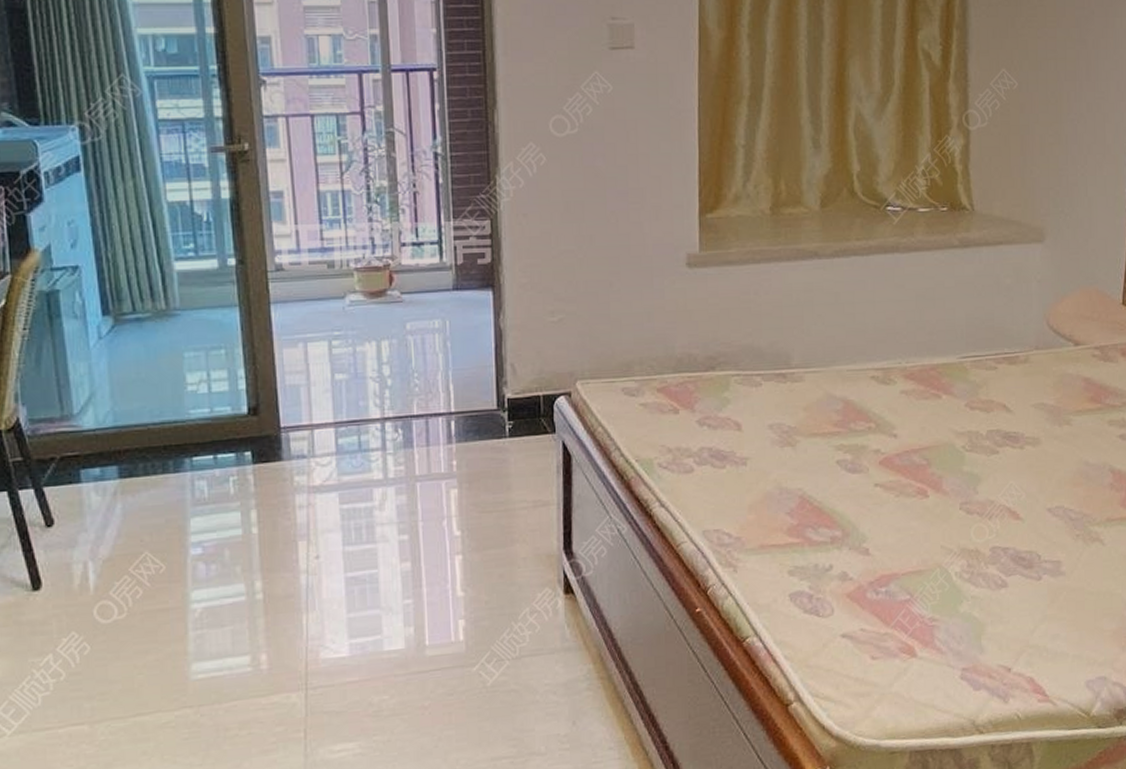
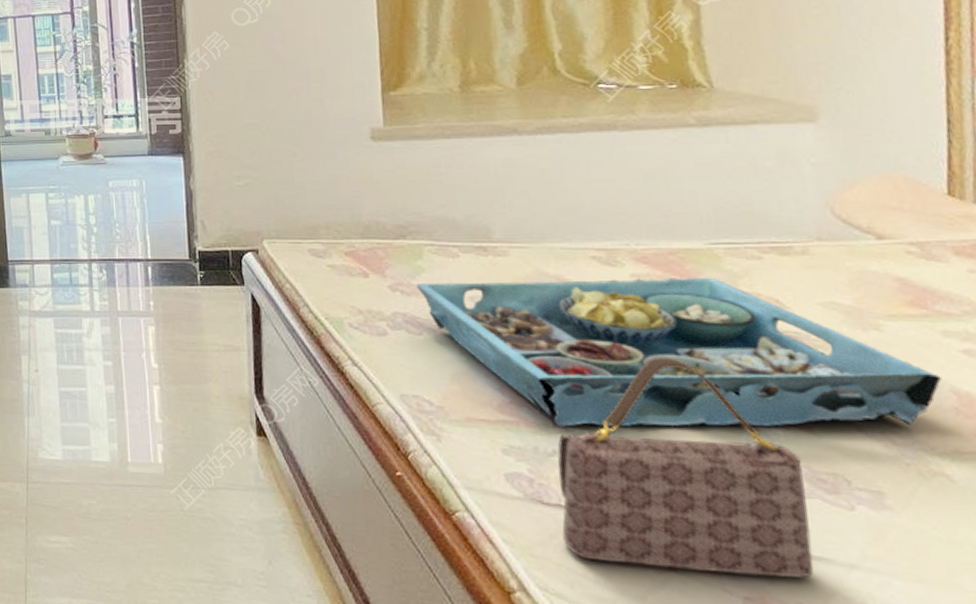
serving tray: none [722,388,1105,542] -> present [416,277,942,427]
handbag: none [832,465,1012,661] -> present [557,356,815,579]

